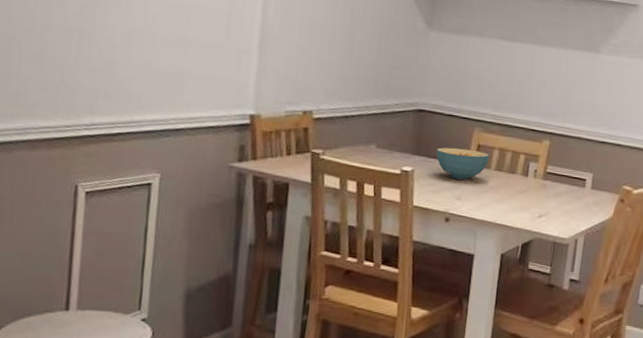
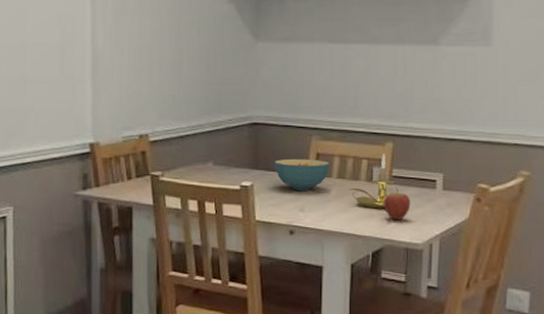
candle holder: none [505,150,549,203] -> present [349,154,395,209]
fruit: none [536,183,562,215] -> present [383,187,411,220]

